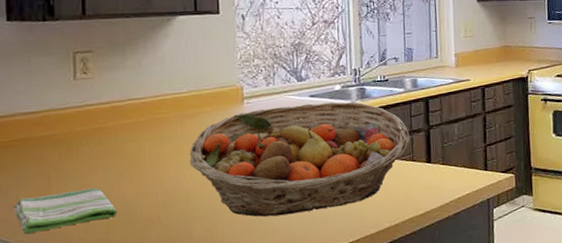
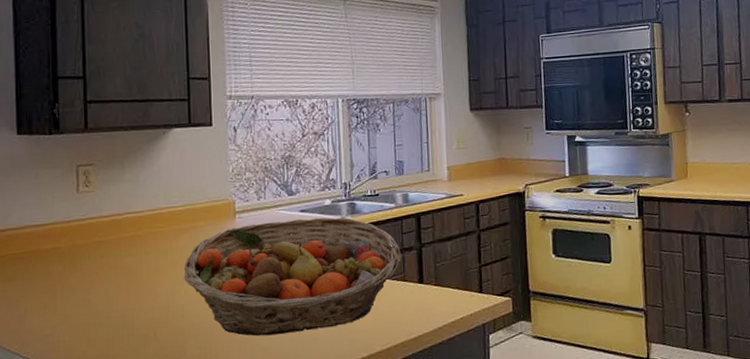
dish towel: present [13,188,118,234] -> none [22,302,117,346]

